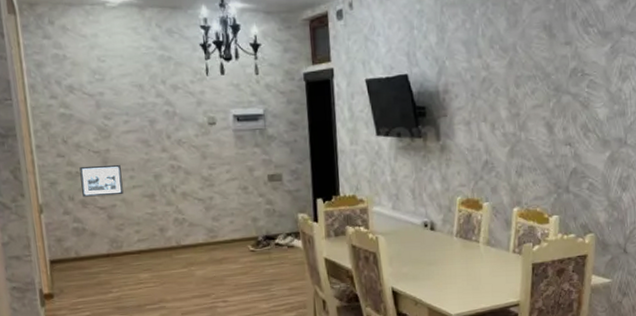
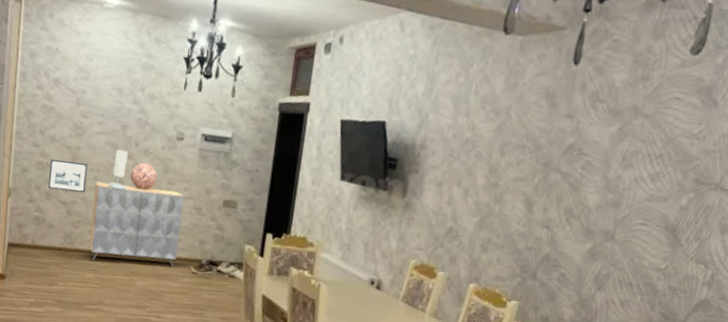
dresser: none [132,175,233,260] -> present [89,181,185,267]
table lamp: none [145,144,167,185] -> present [107,149,128,189]
decorative sphere: none [168,153,197,181] -> present [130,162,158,191]

